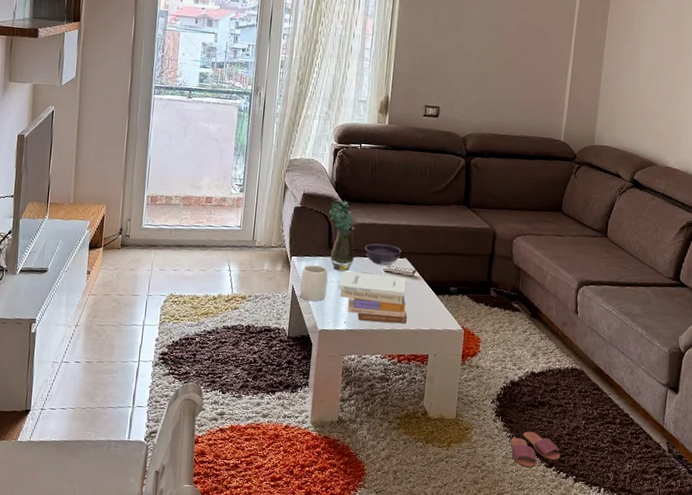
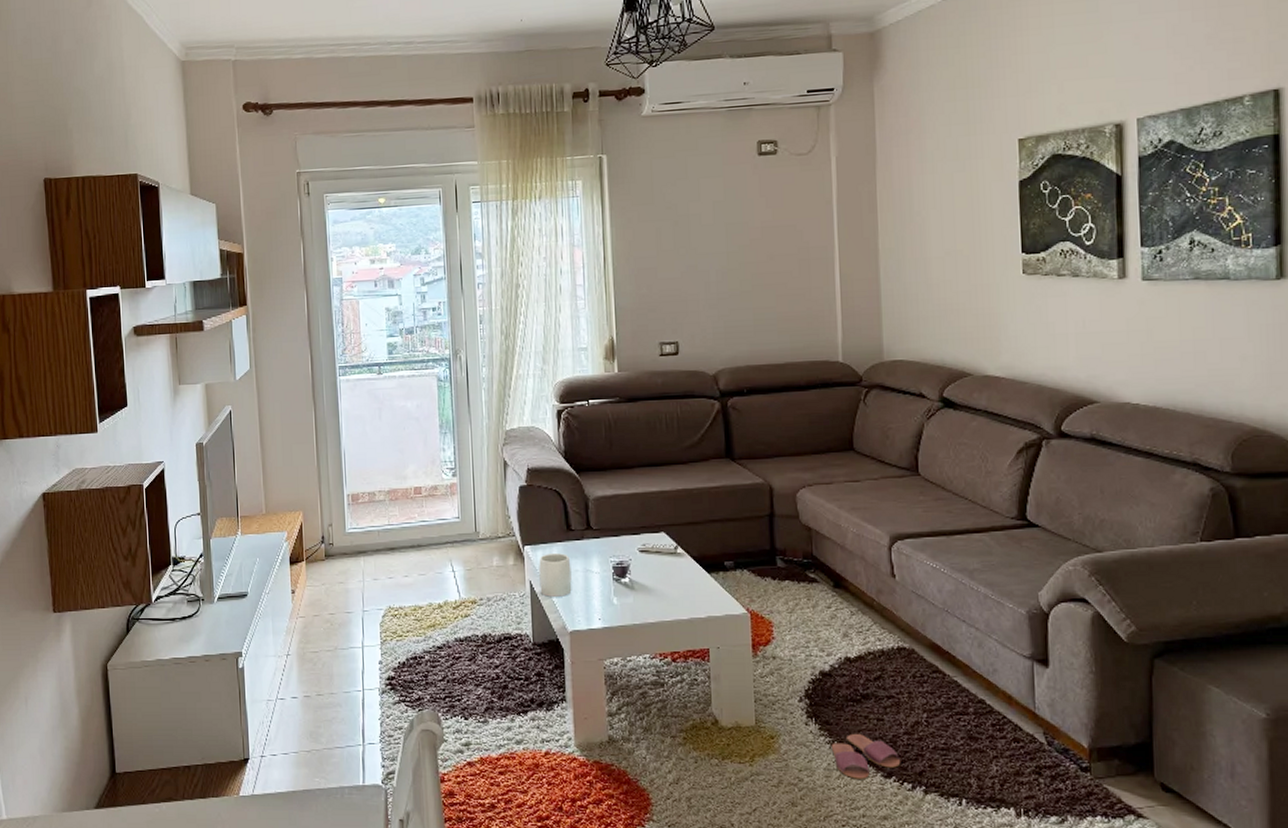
vase: present [328,198,355,272] -> none [560,469,600,557]
books: present [338,270,407,324] -> none [585,555,676,615]
bowl: present [364,243,402,266] -> none [610,518,657,545]

